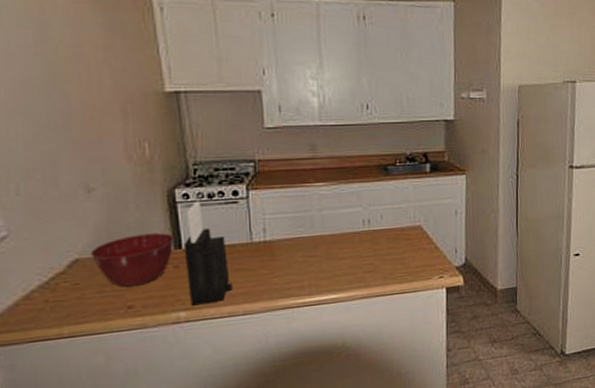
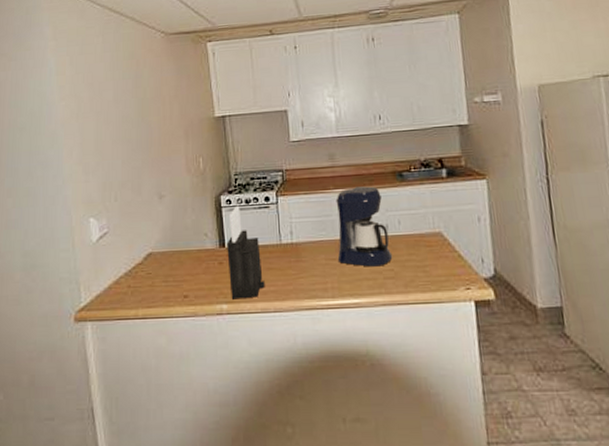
mixing bowl: present [90,233,175,287] -> none [159,233,220,279]
coffee maker: none [316,180,373,262] -> present [336,186,393,267]

